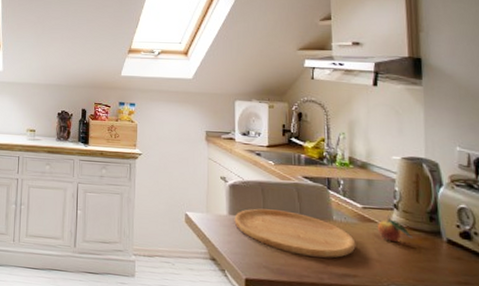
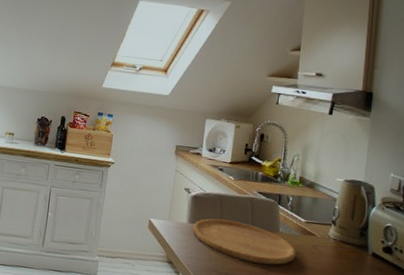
fruit: present [377,214,413,243] -> none [315,229,344,254]

